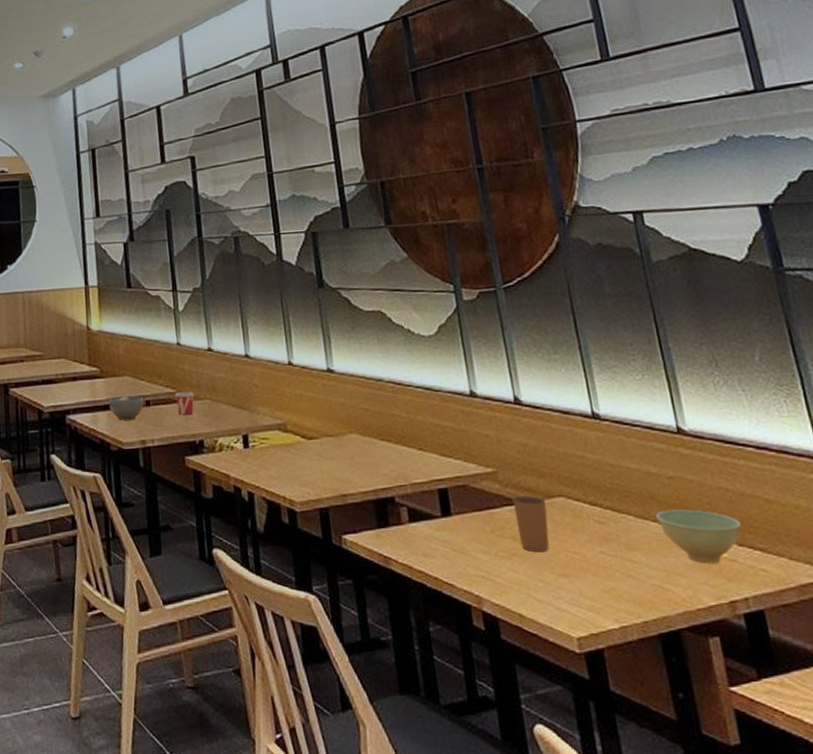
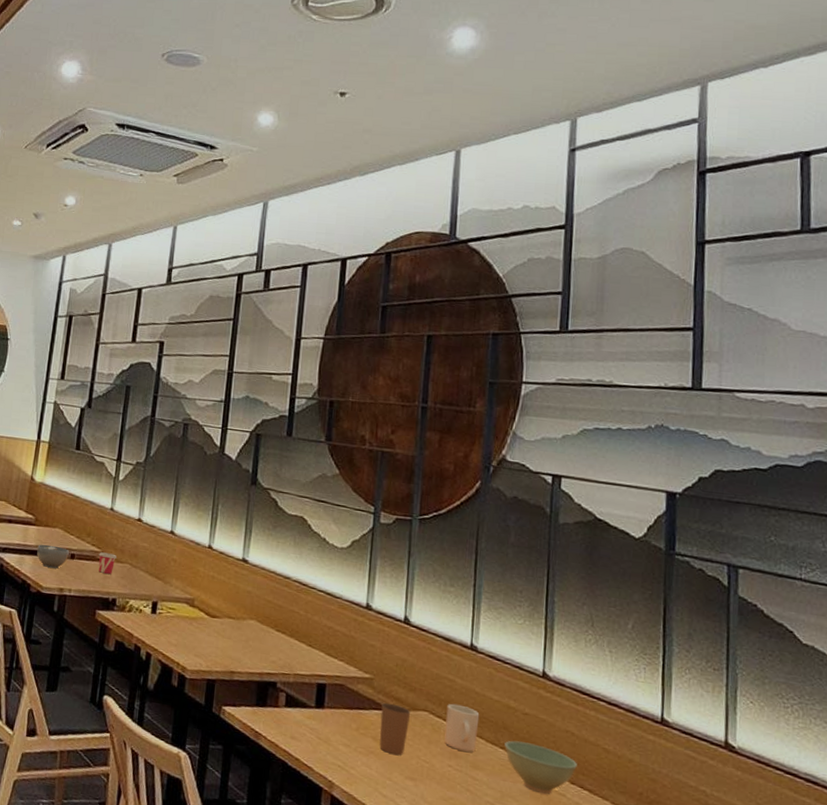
cup: none [583,482,626,533] -> present [444,703,479,752]

